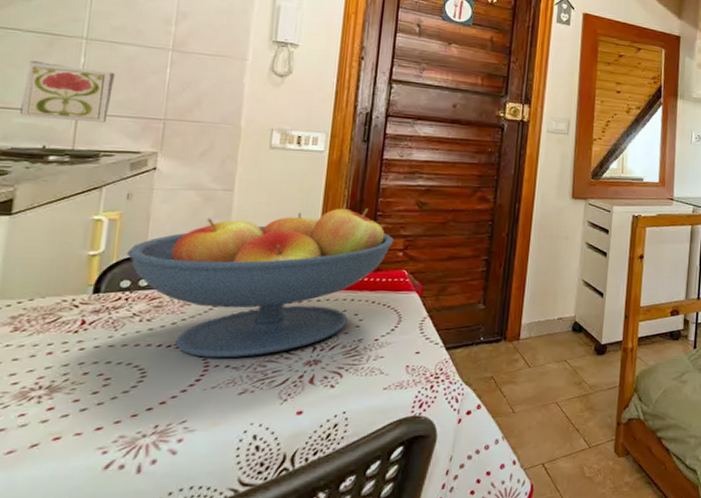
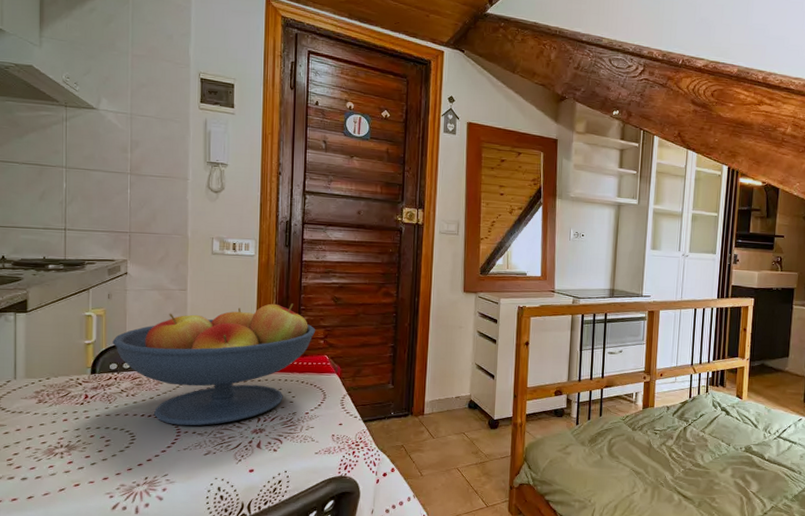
decorative tile: present [20,61,115,124] -> none [25,188,89,237]

